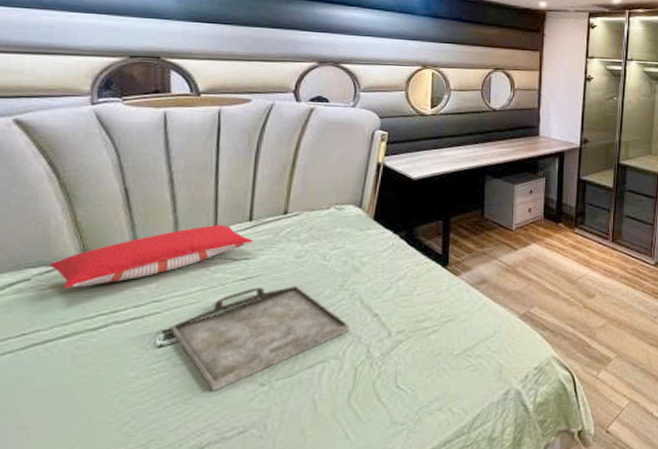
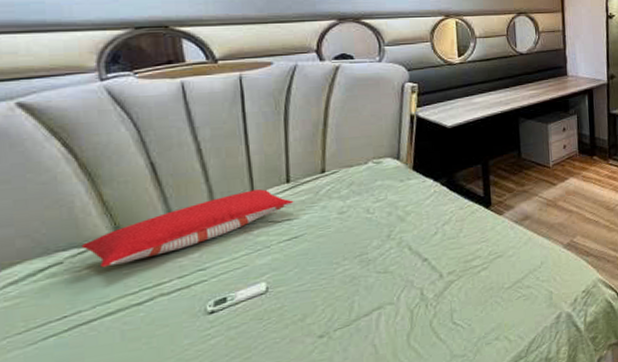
serving tray: present [170,285,350,391] -> none [220,239,401,349]

